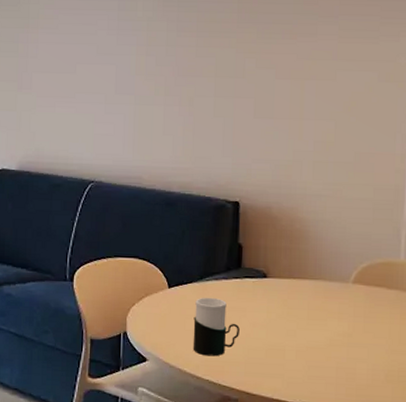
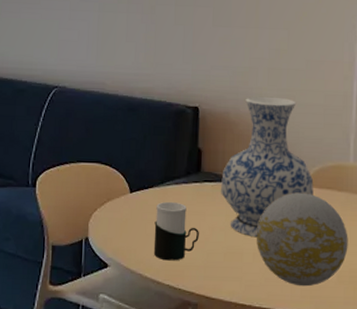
vase: none [262,190,361,334] -> present [221,96,314,237]
decorative ball: none [300,289,398,385] -> present [257,192,348,287]

